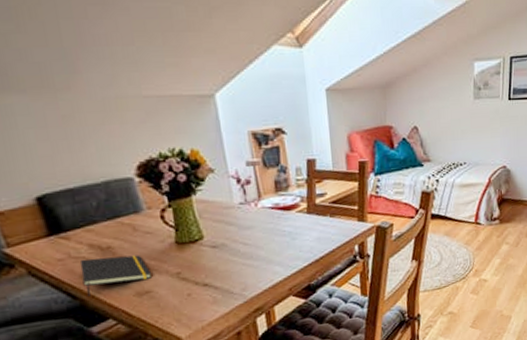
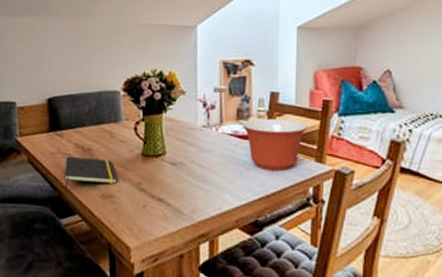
mixing bowl: none [282,185,348,237] -> present [242,118,309,172]

